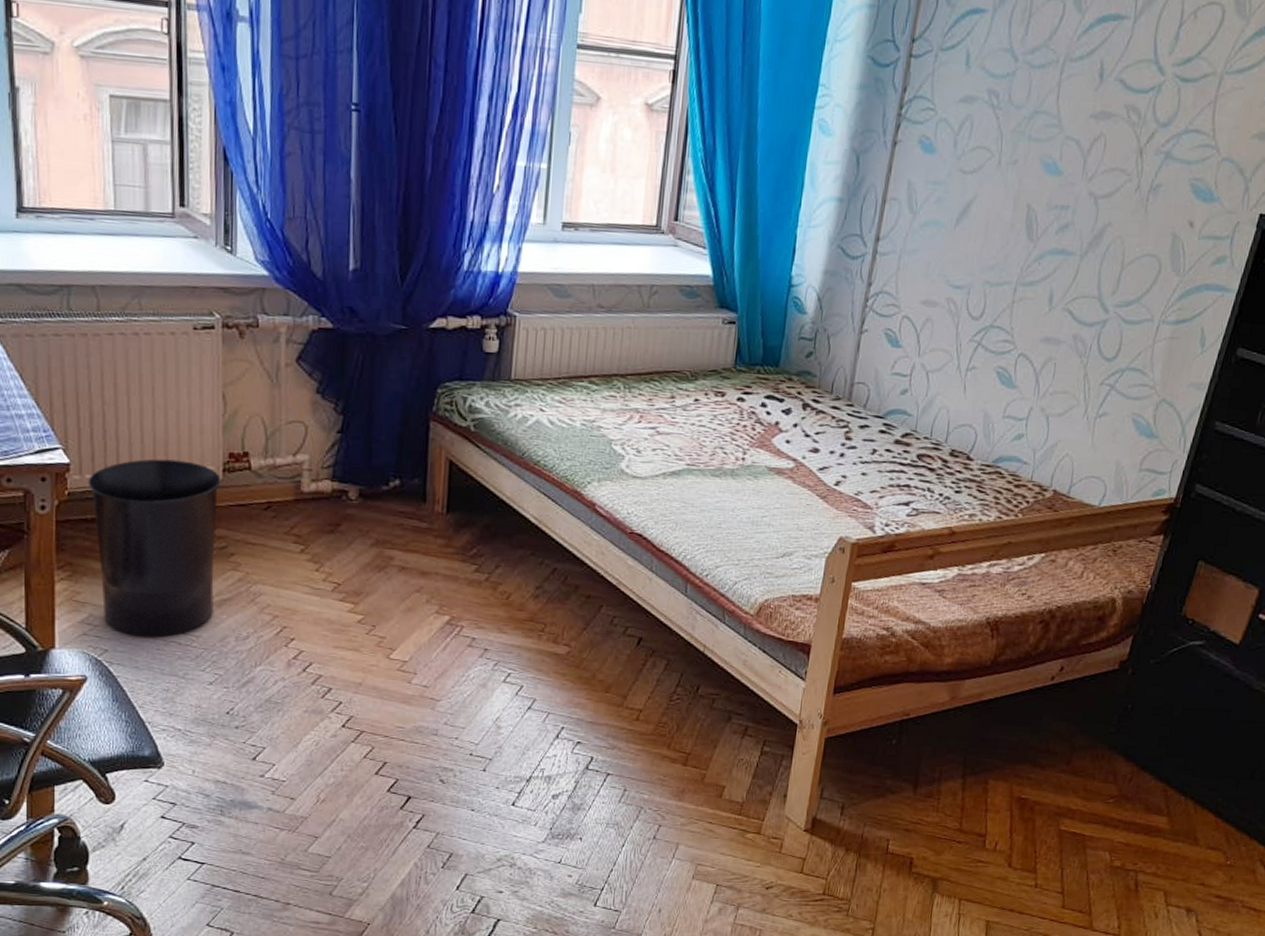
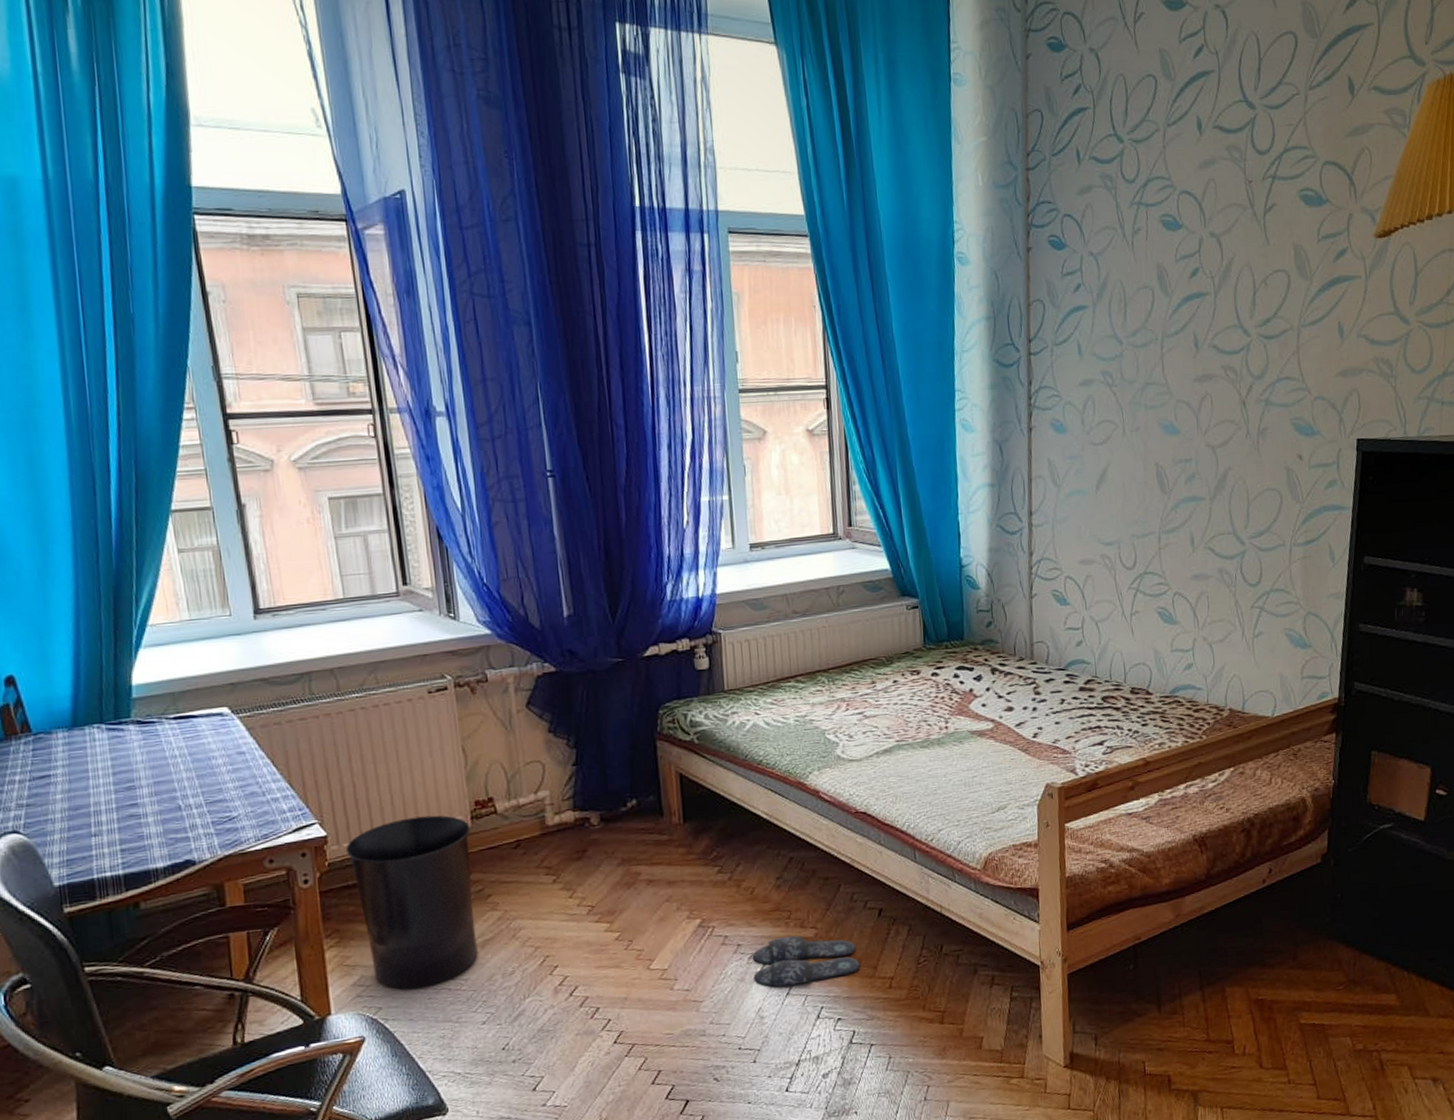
slippers: none [496,649,610,702] -> present [752,935,860,988]

